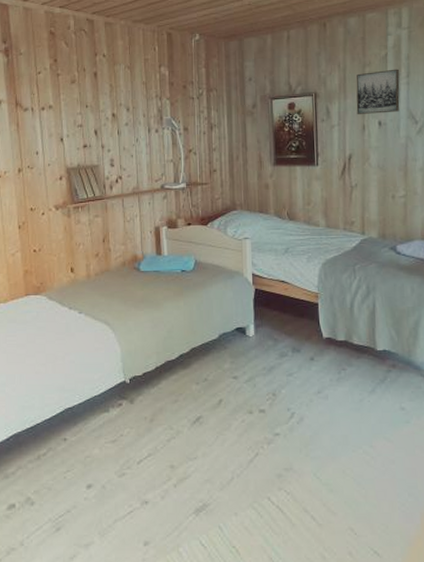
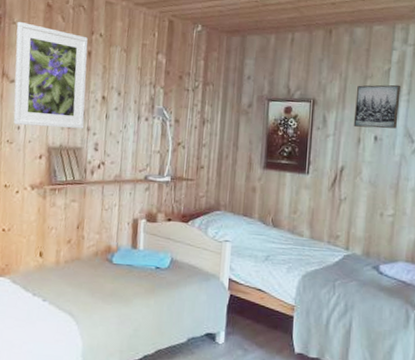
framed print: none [23,51,99,150] -> present [13,21,88,129]

